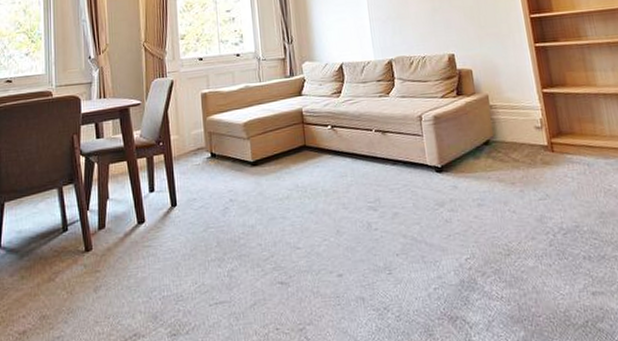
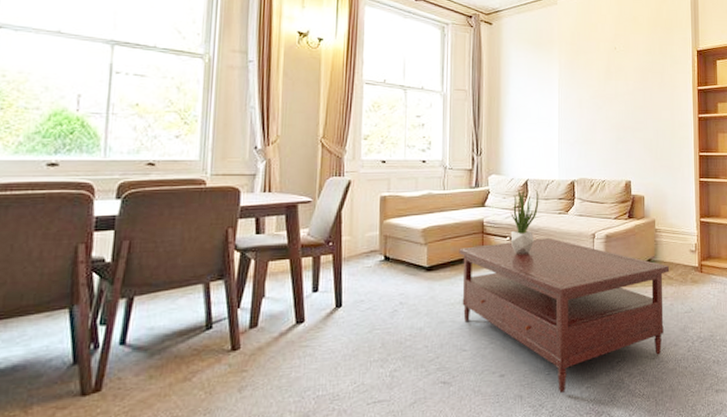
coffee table: none [281,123,517,295] -> present [459,237,670,393]
potted plant: none [329,73,358,143] -> present [510,190,539,254]

